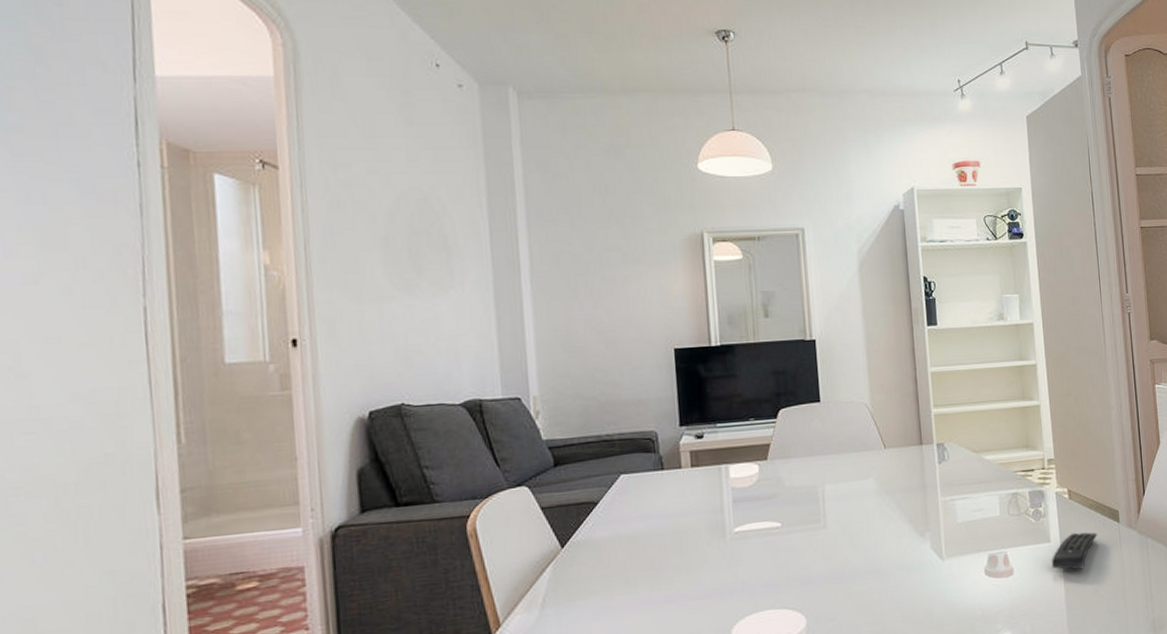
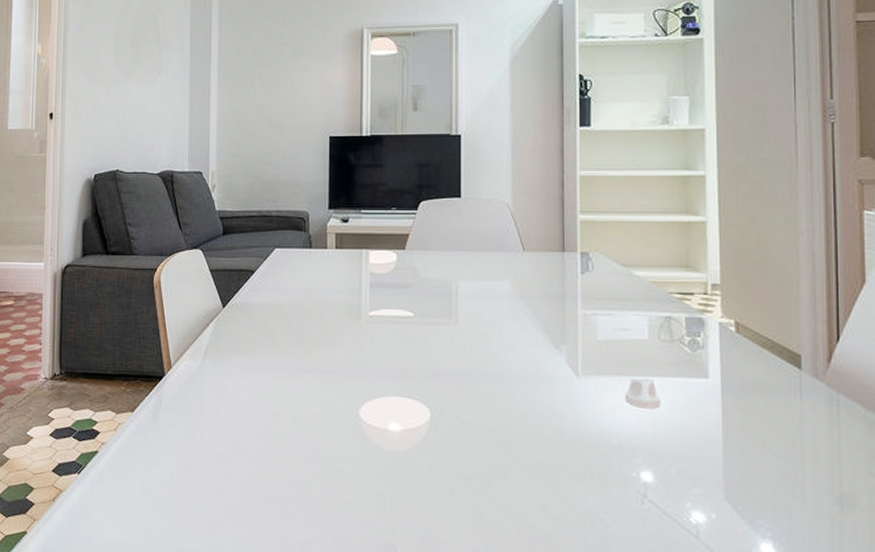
remote control: present [1051,532,1098,570] -> none [708,372,770,416]

